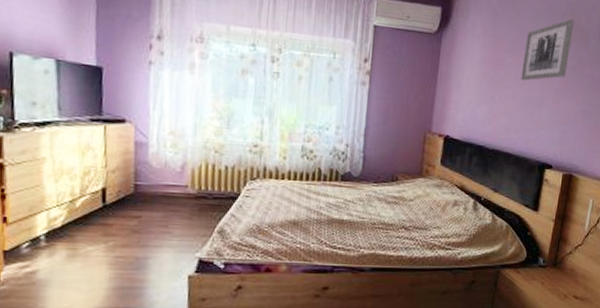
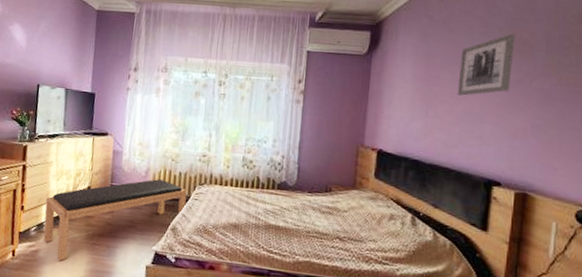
bench: none [40,175,236,282] -> present [43,179,187,262]

